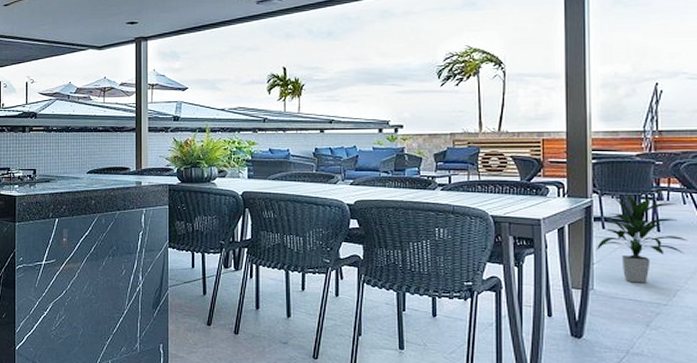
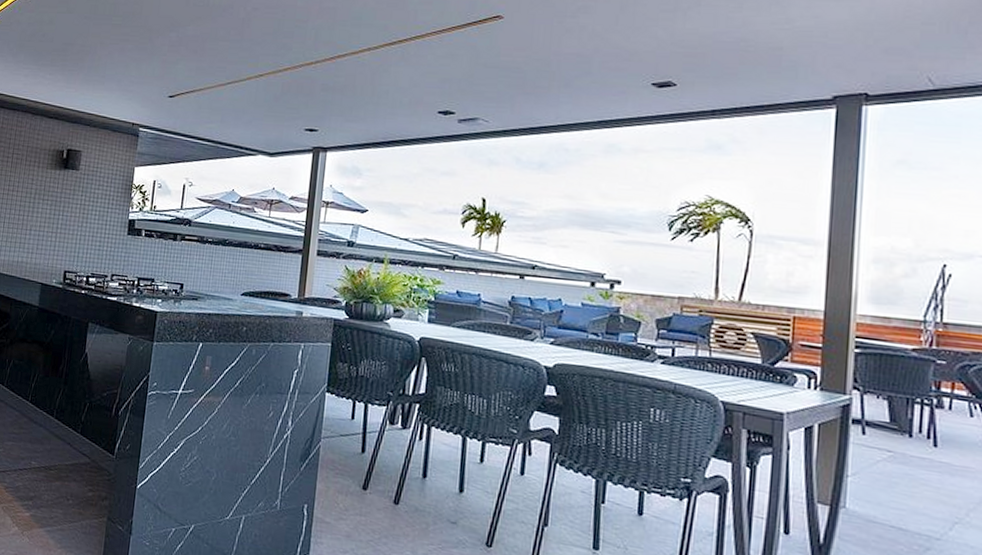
indoor plant: present [595,193,688,283] -> none [851,395,974,509]

